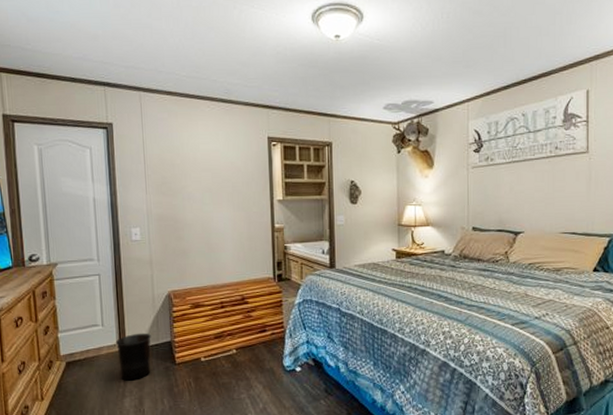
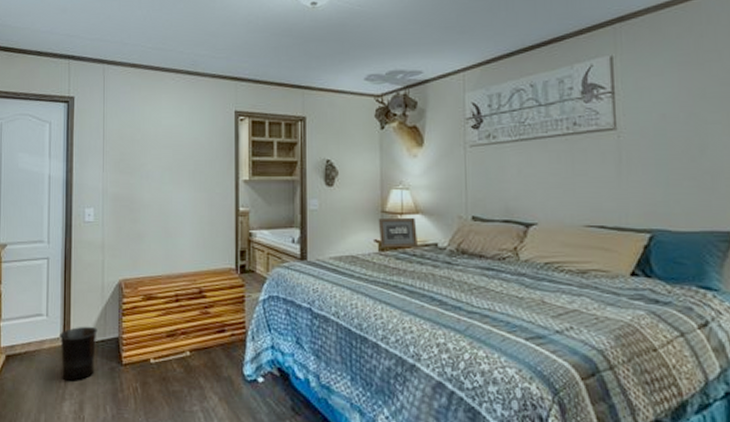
picture frame: none [395,229,428,256] -> present [378,217,418,248]

